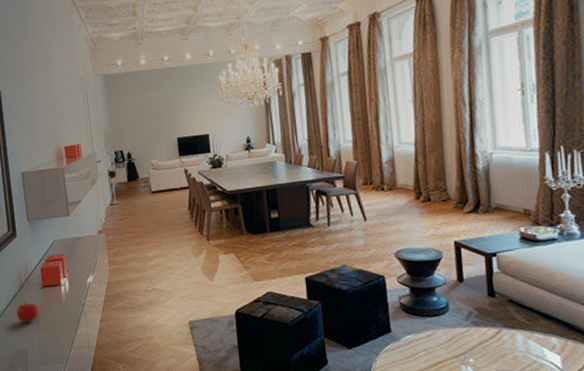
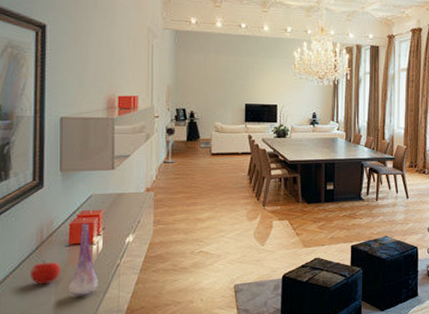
vase: none [46,266,70,332] -> present [68,223,98,295]

